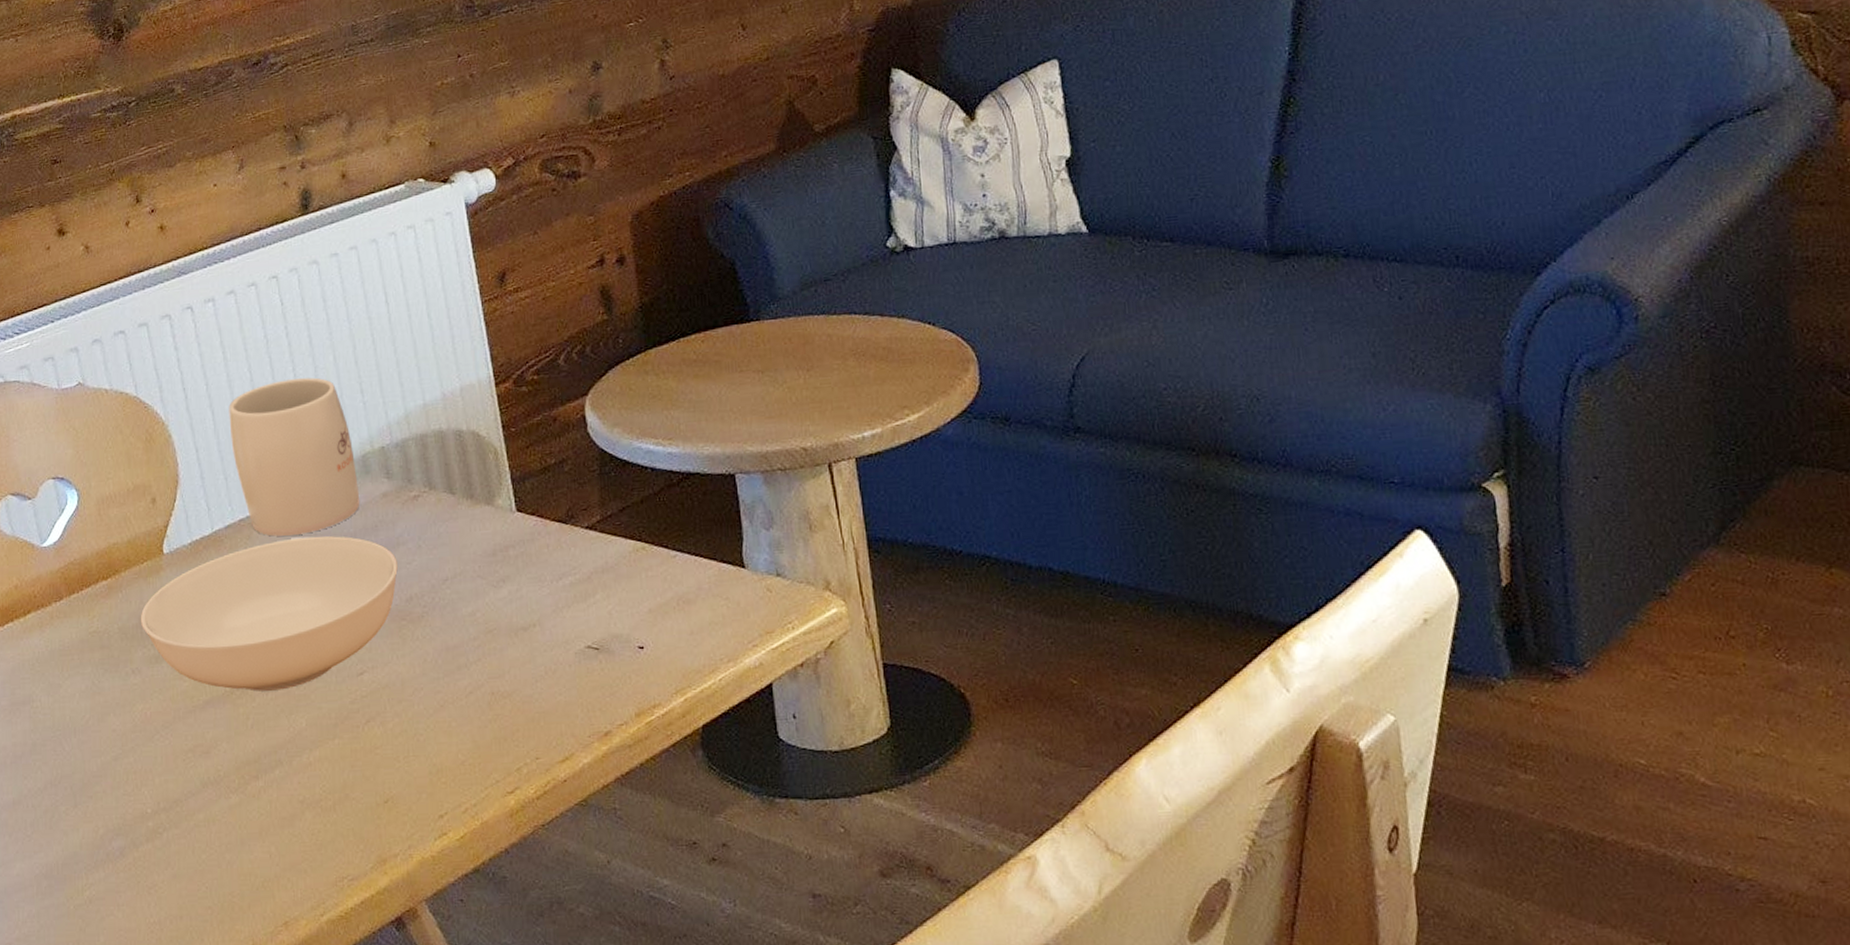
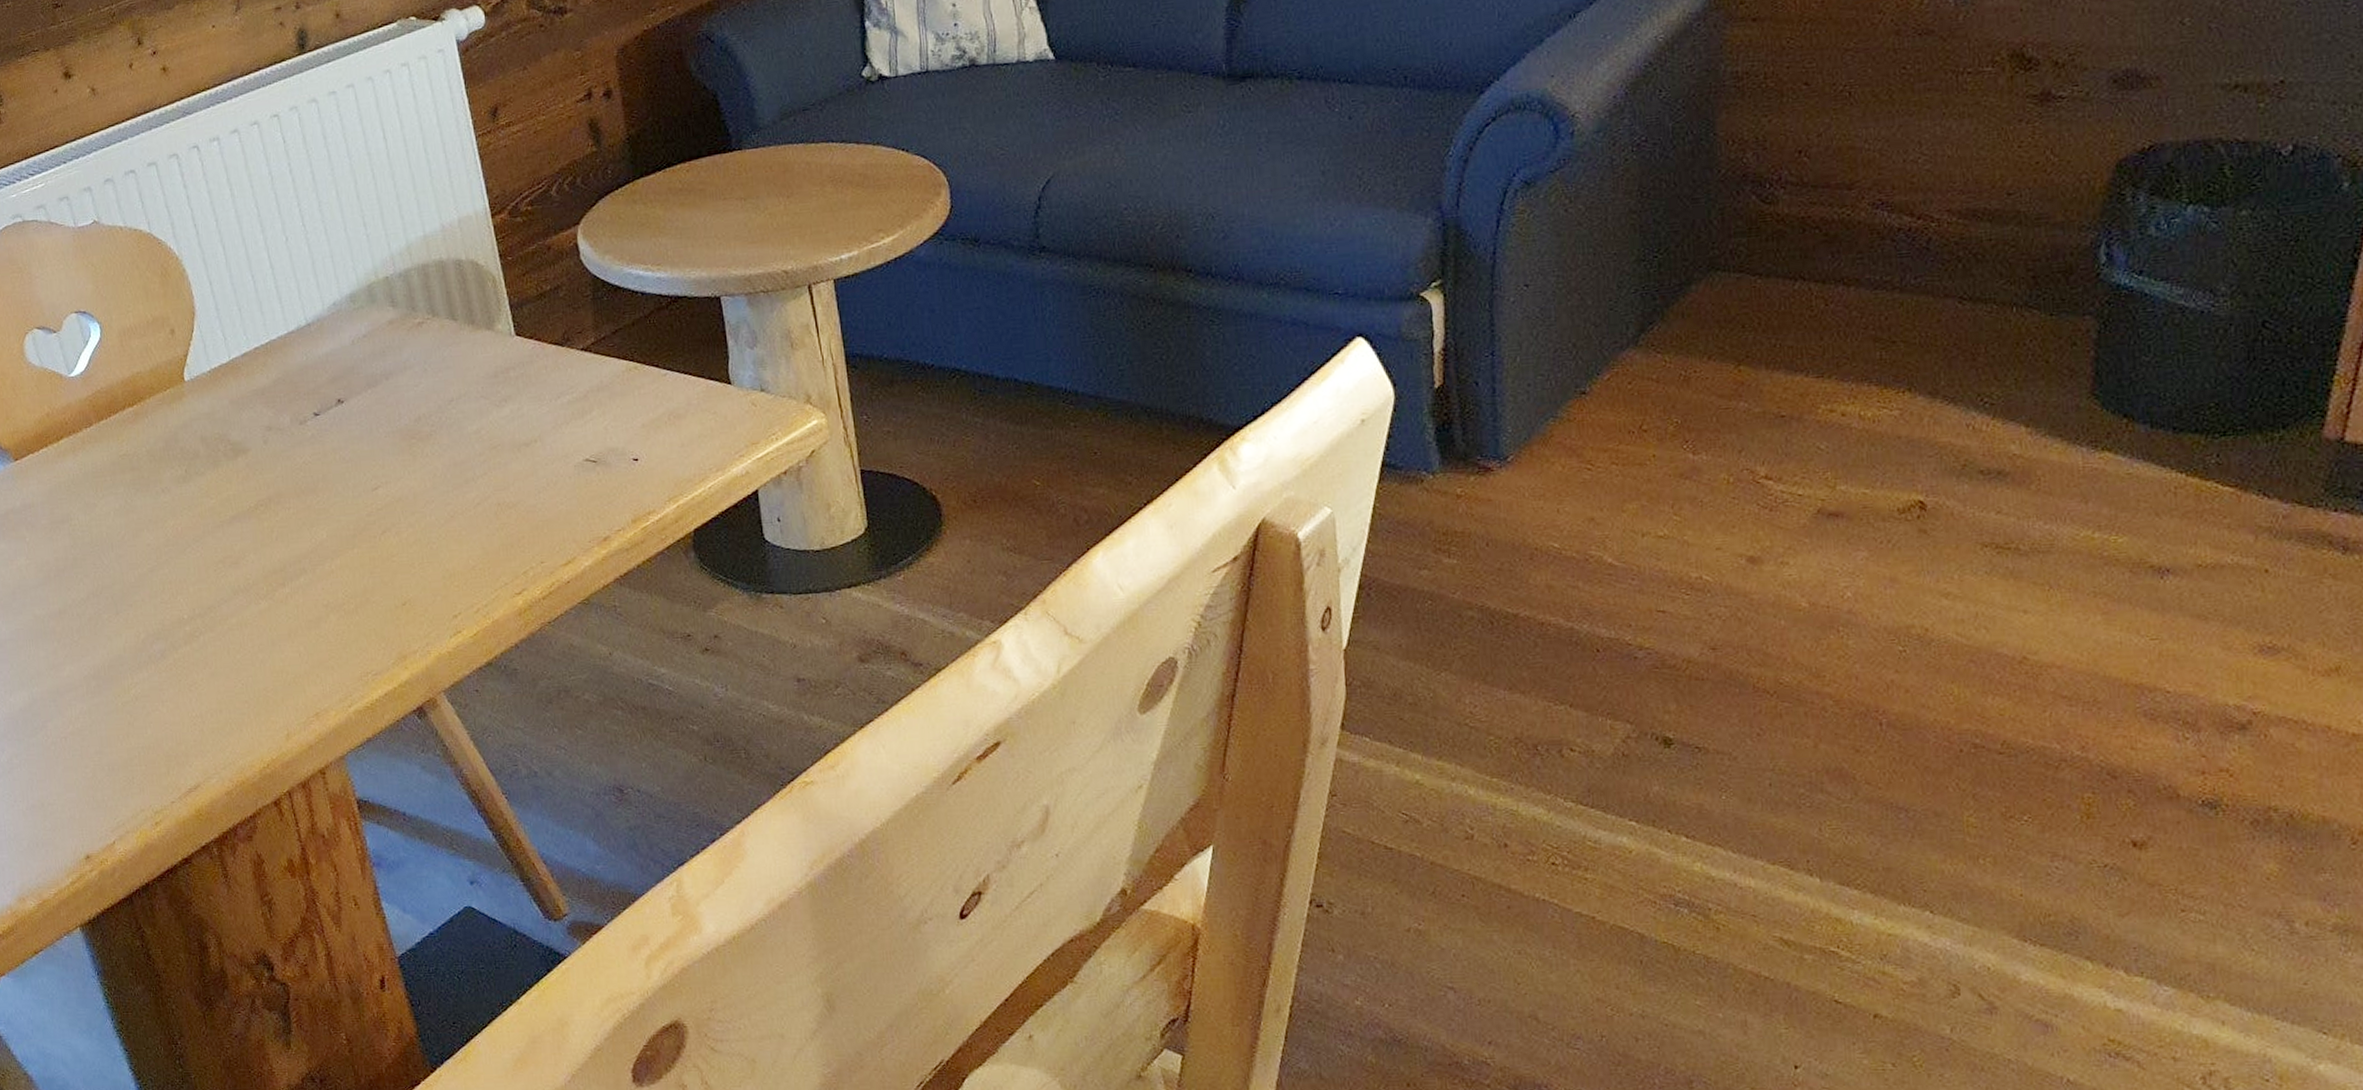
bowl: present [140,536,398,692] -> none [166,361,406,507]
mug: present [229,377,360,537] -> none [238,212,368,363]

